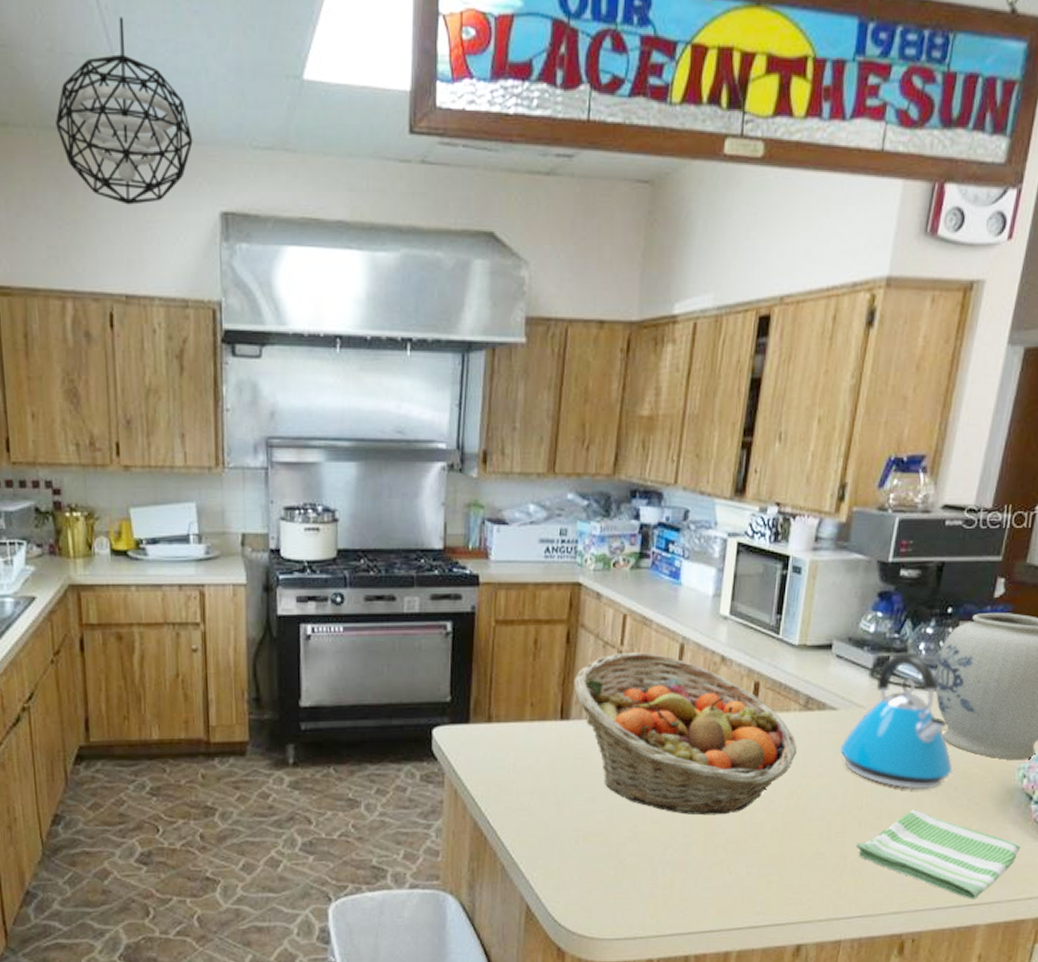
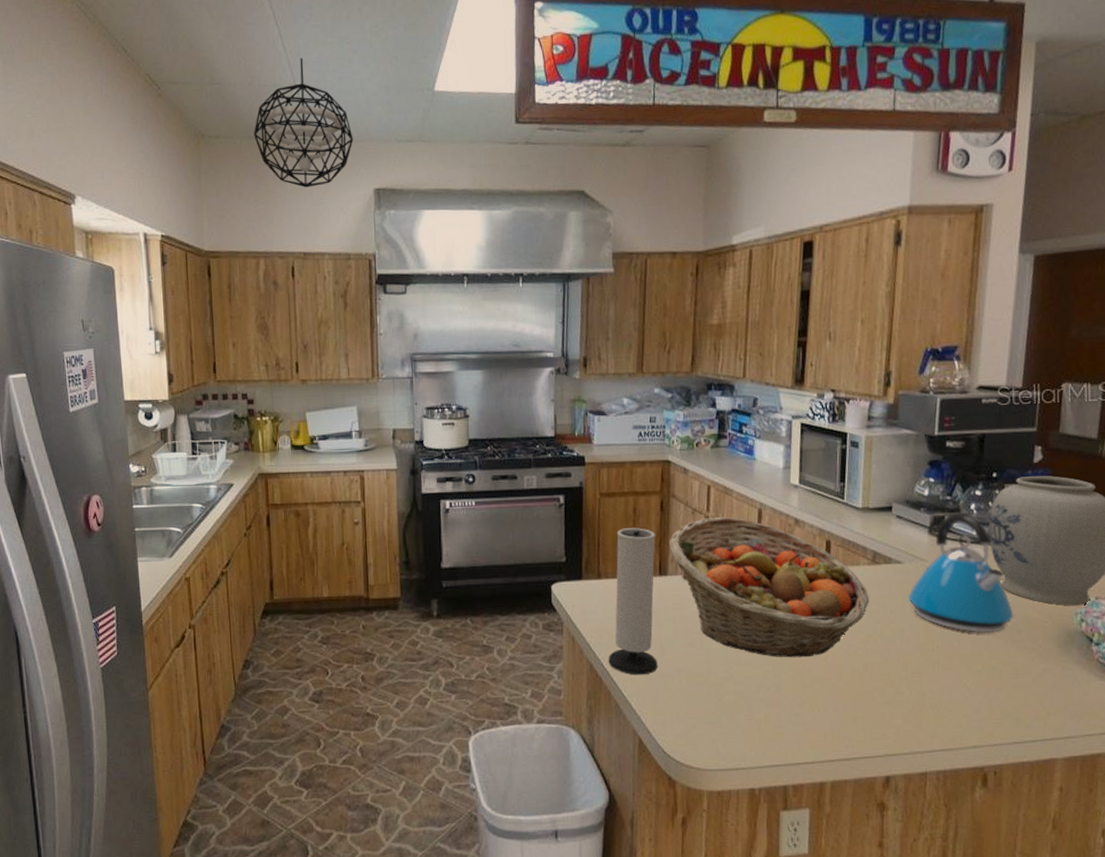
speaker: none [495,663,558,834] -> present [608,528,658,675]
dish towel: present [856,809,1021,900] -> none [932,651,1087,735]

